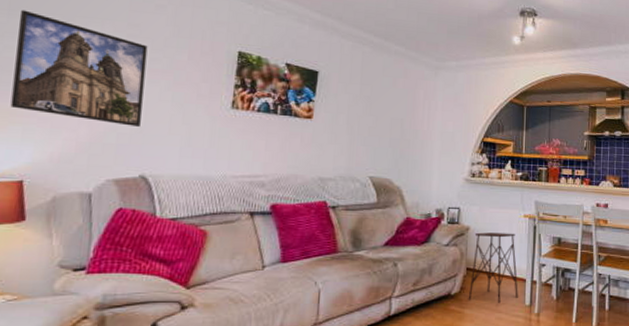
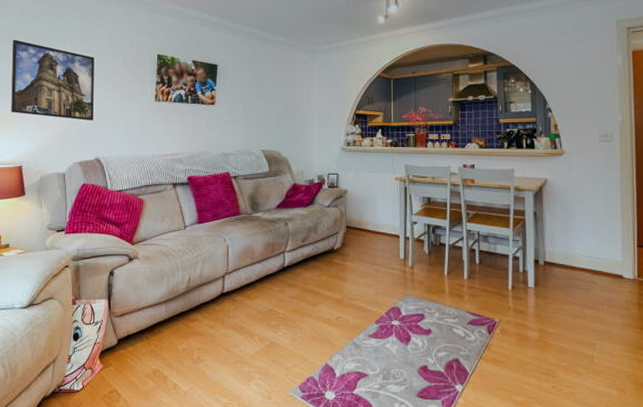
side table: present [468,232,518,304] -> none [349,194,393,258]

